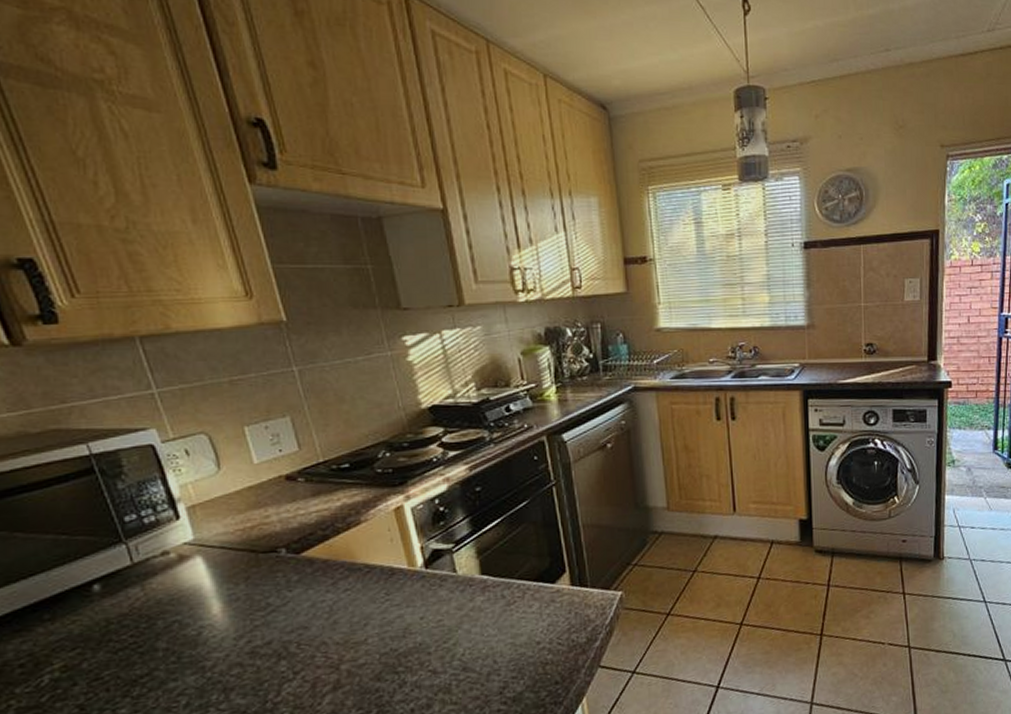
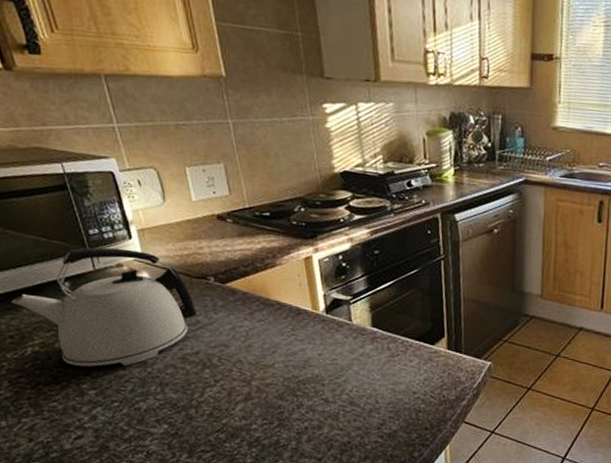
kettle: none [22,532,267,687] -> present [12,247,197,367]

